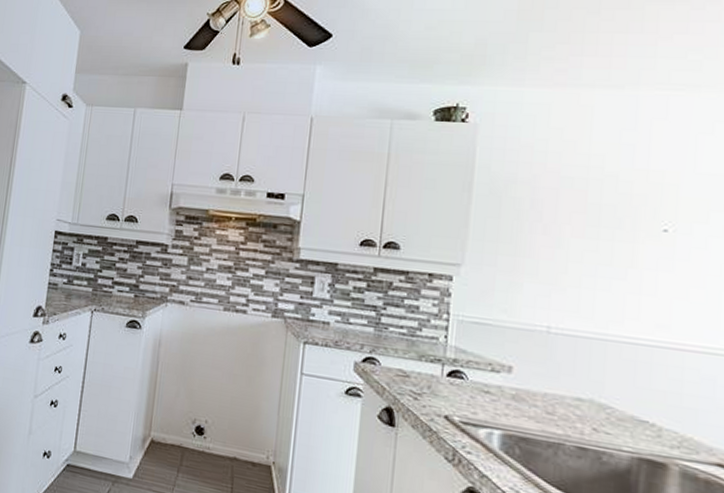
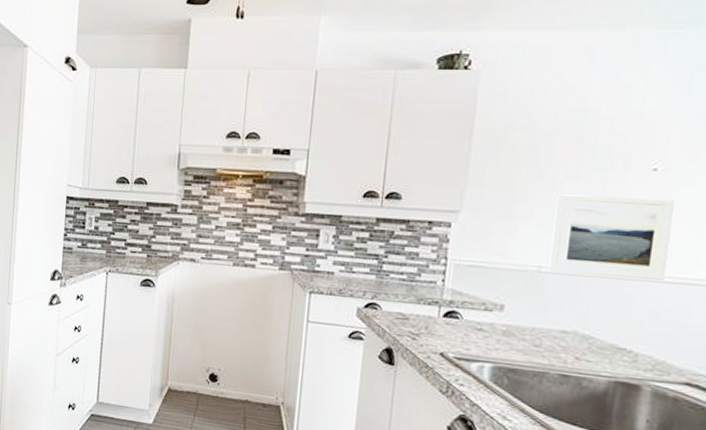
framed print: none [558,251,691,348] -> present [548,194,677,280]

